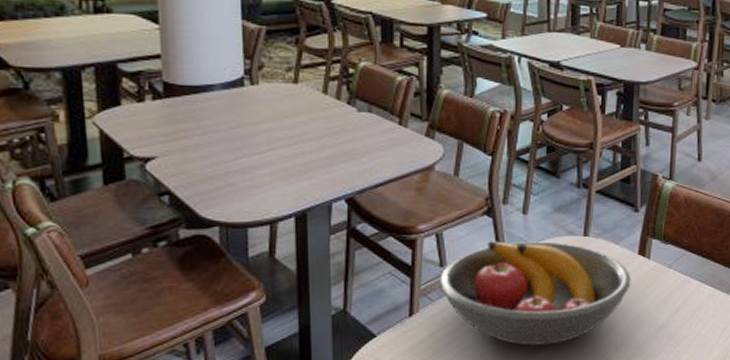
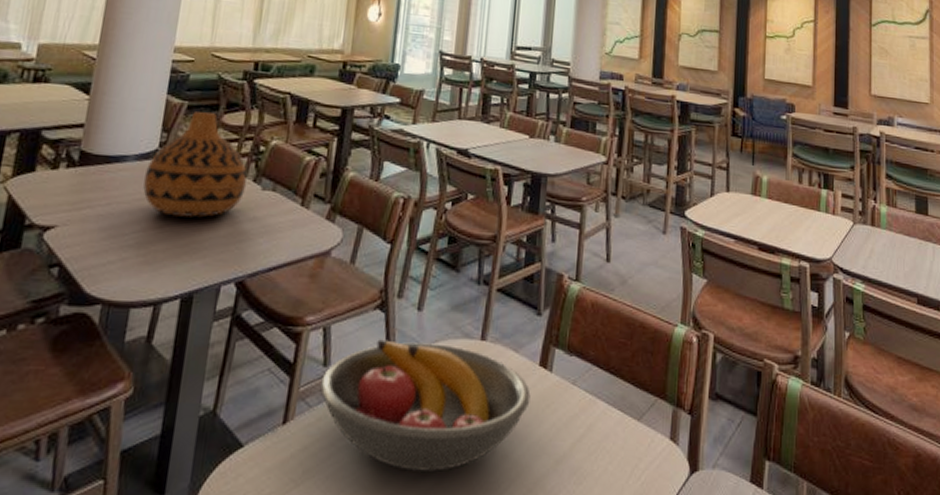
vase: none [236,36,340,142] -> present [143,112,247,218]

